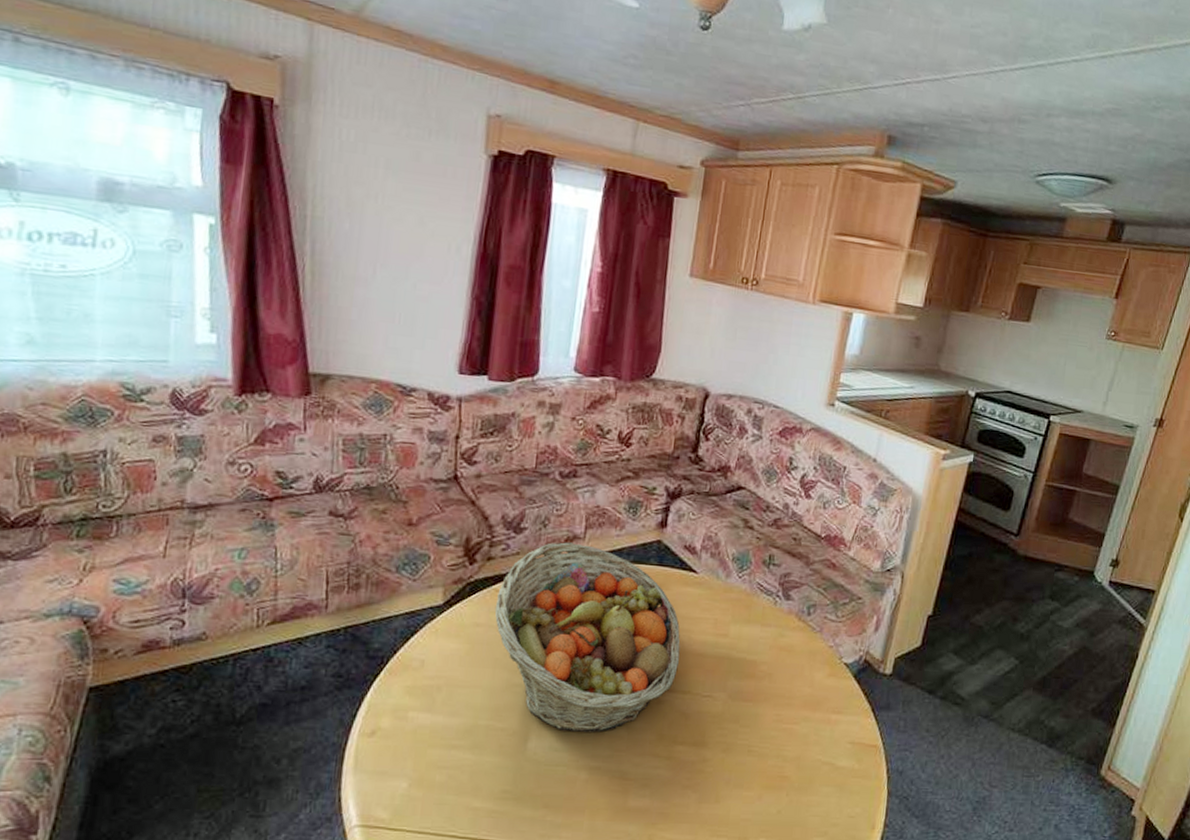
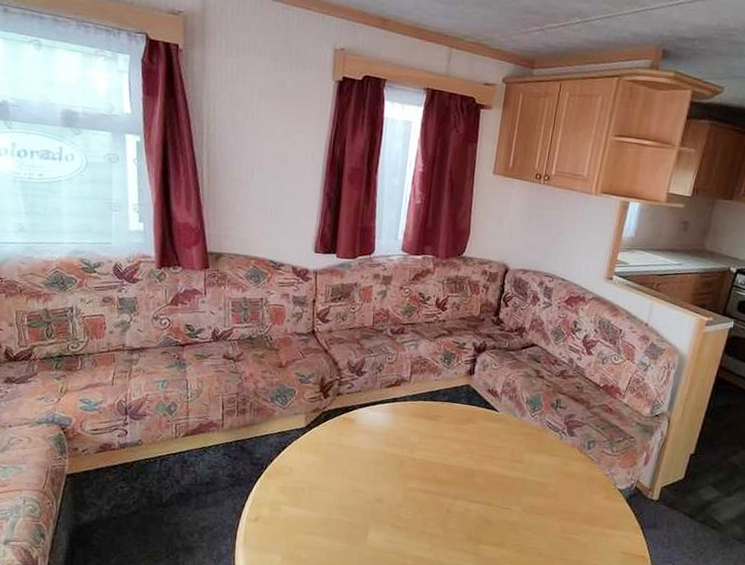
fruit basket: present [494,542,680,733] -> none [343,384,485,531]

